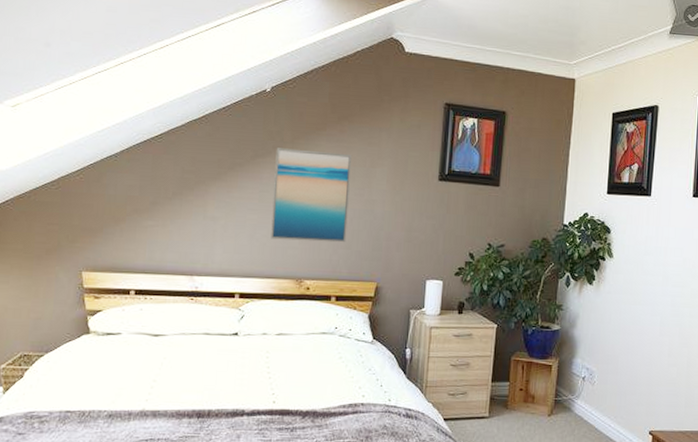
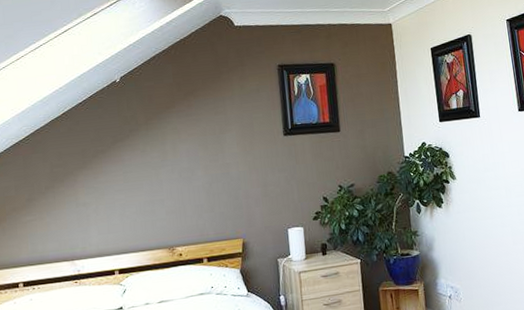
wall art: present [271,148,351,243] -> none [133,125,209,215]

